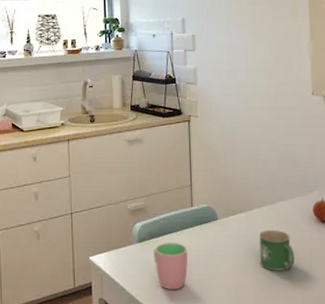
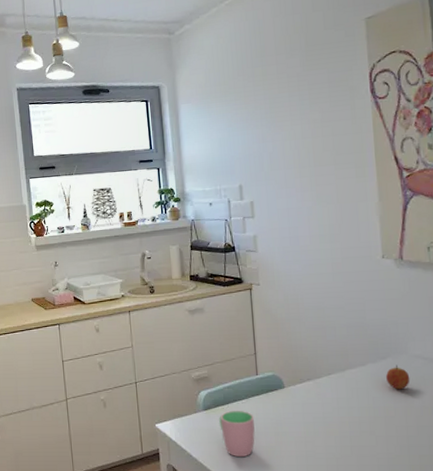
mug: present [259,229,295,271] -> none [329,397,368,439]

